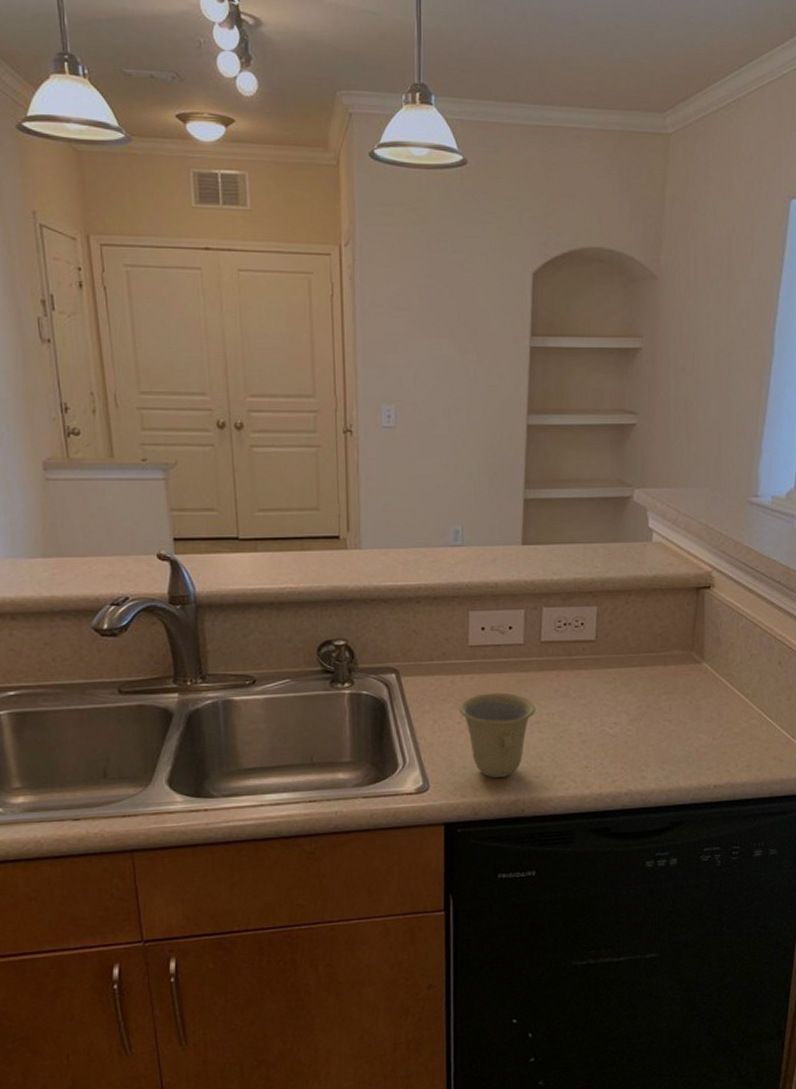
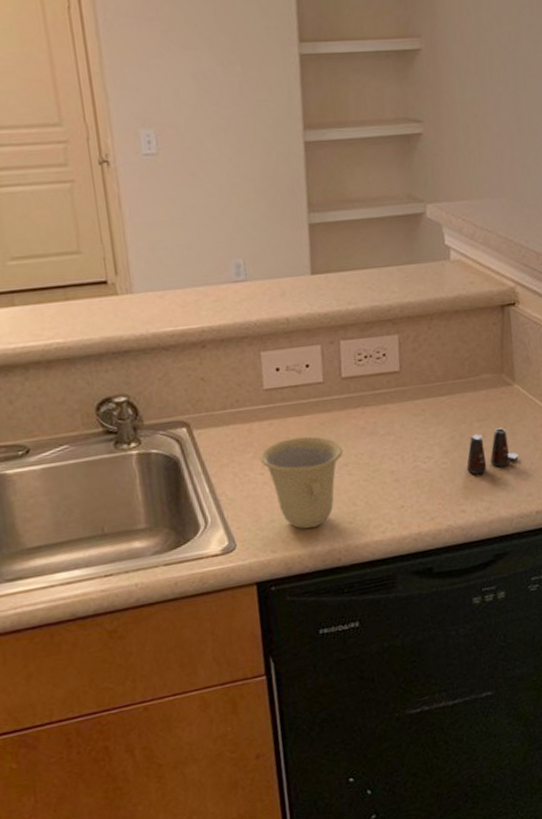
salt shaker: none [651,702,701,745] -> present [466,428,519,475]

